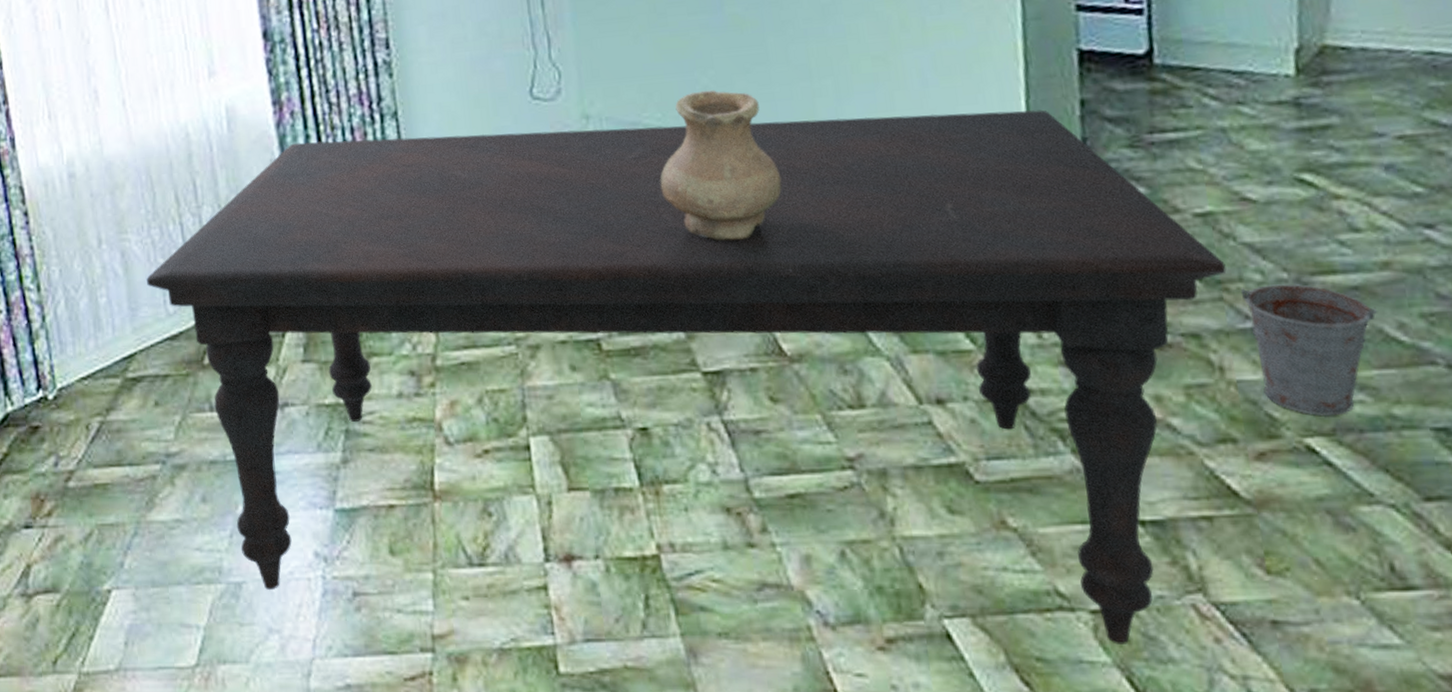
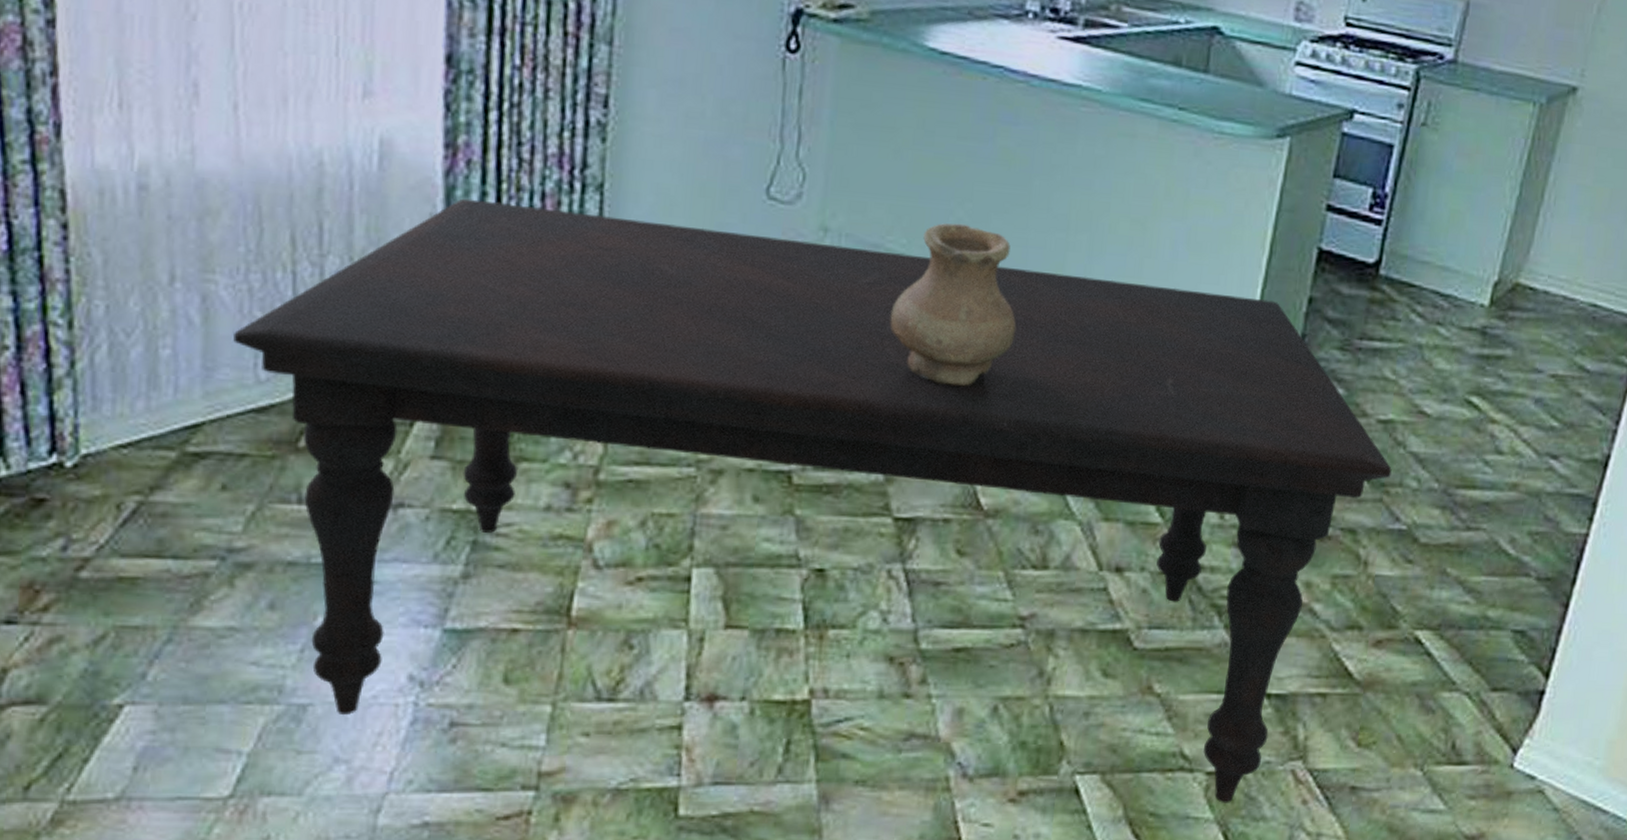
bucket: present [1240,284,1378,415] -> none [1394,492,1498,612]

